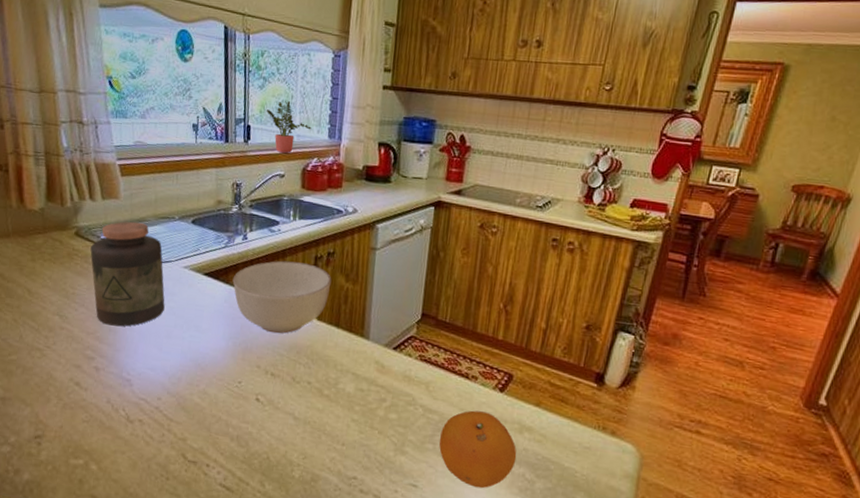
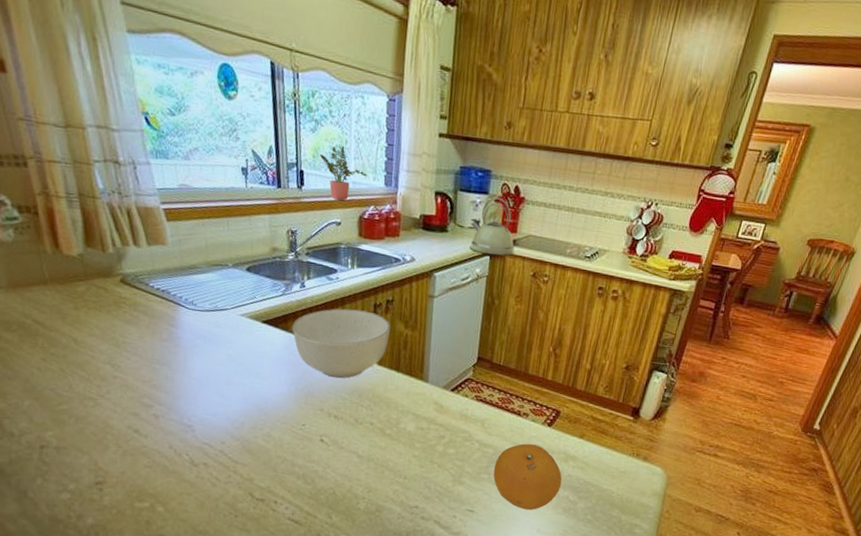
jar: present [90,221,165,327] -> none [139,268,223,375]
kettle: none [413,146,461,207] -> present [469,197,515,256]

